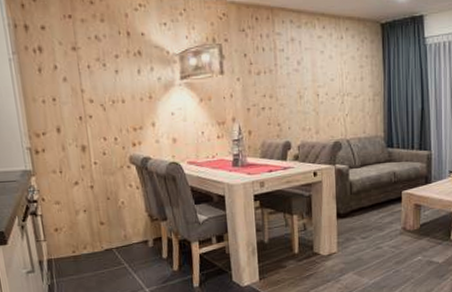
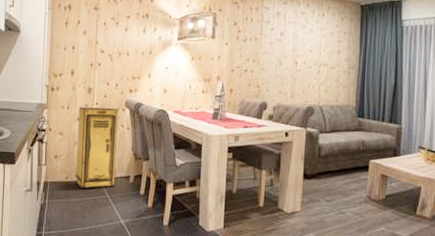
storage cabinet: none [74,167,132,262] -> present [75,107,118,189]

